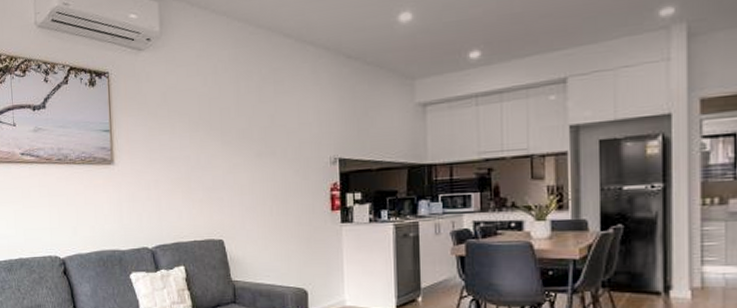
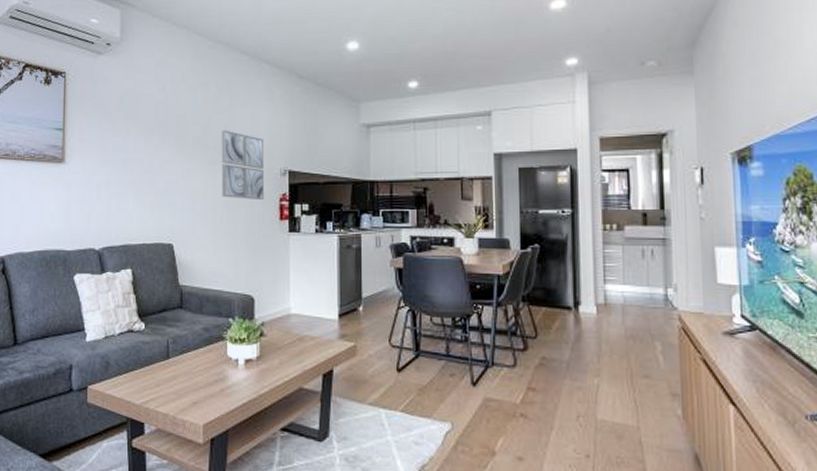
wall art: none [266,119,315,192] -> present [221,130,265,201]

